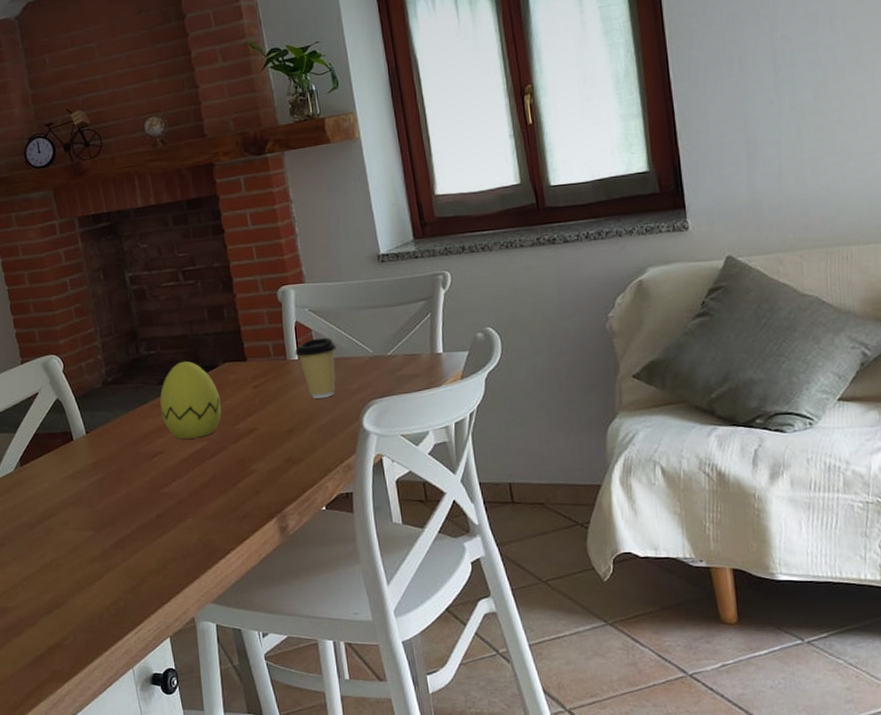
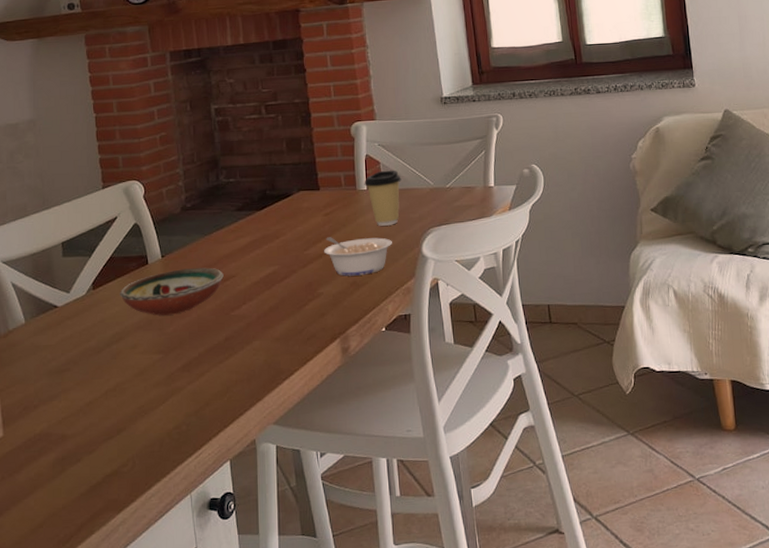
decorative bowl: none [46,443,151,493] -> present [119,267,224,316]
decorative egg: present [160,361,222,439] -> none [236,189,293,263]
legume: none [254,411,329,453] -> present [323,237,392,276]

